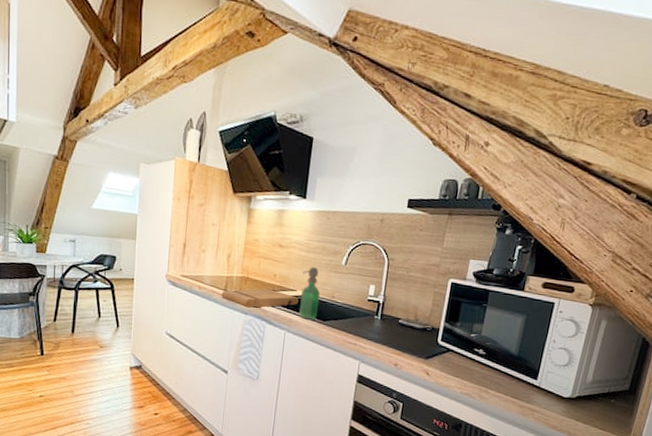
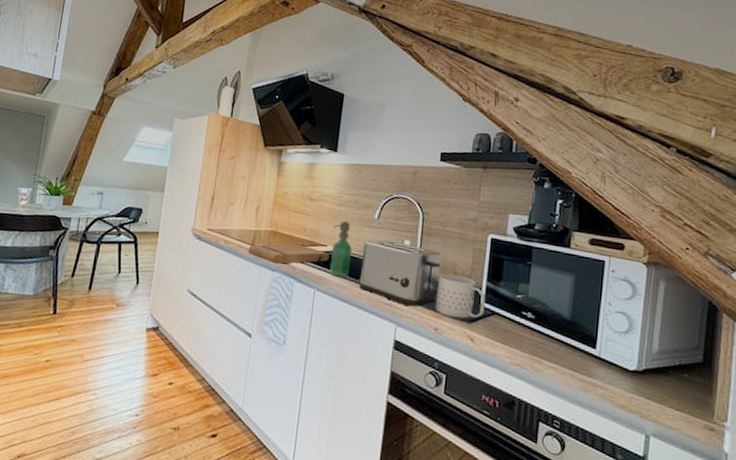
toaster: none [326,285,404,345] -> present [359,240,441,307]
mug: none [395,315,443,357] -> present [434,273,486,320]

